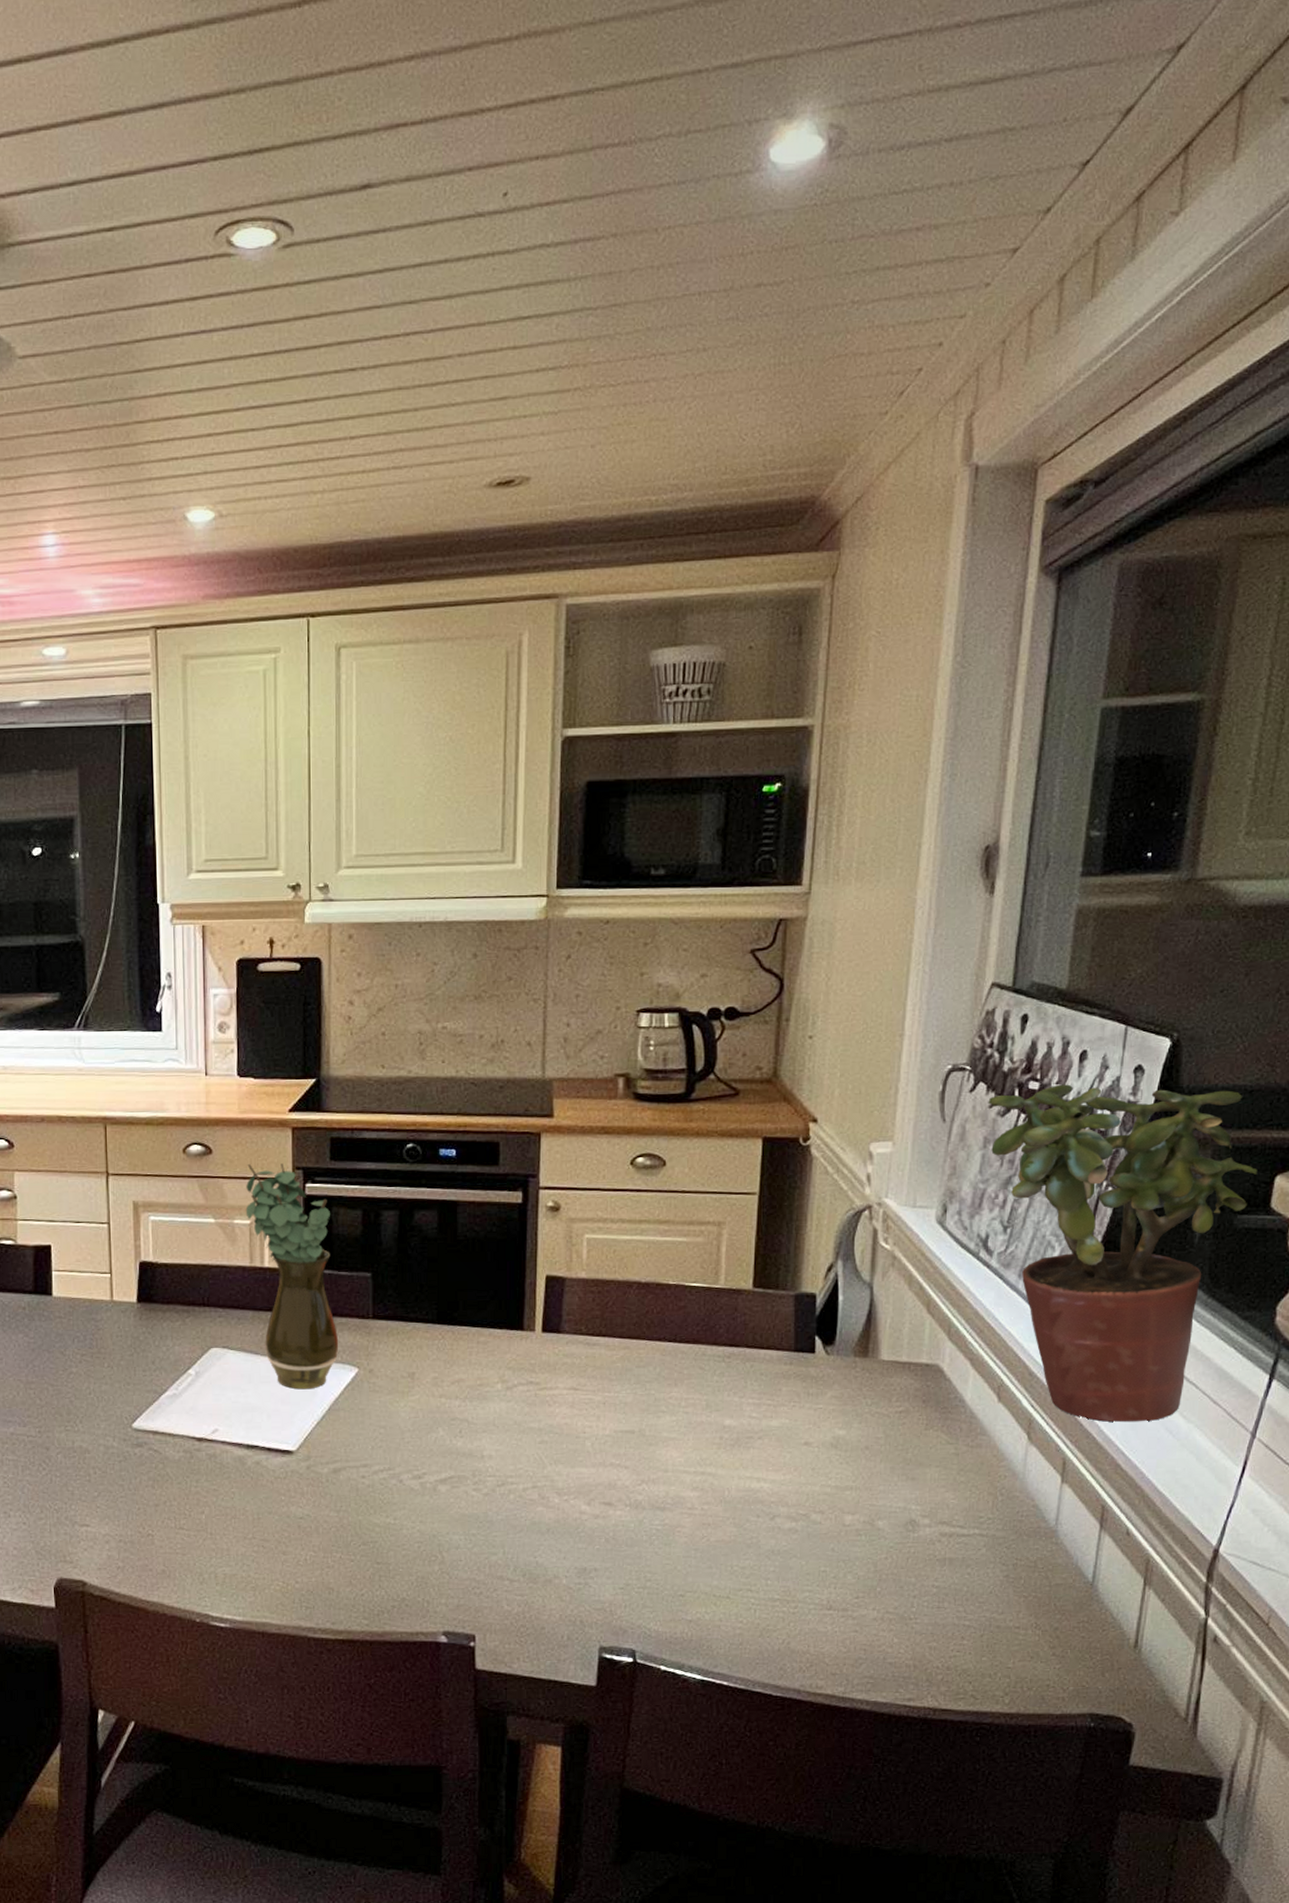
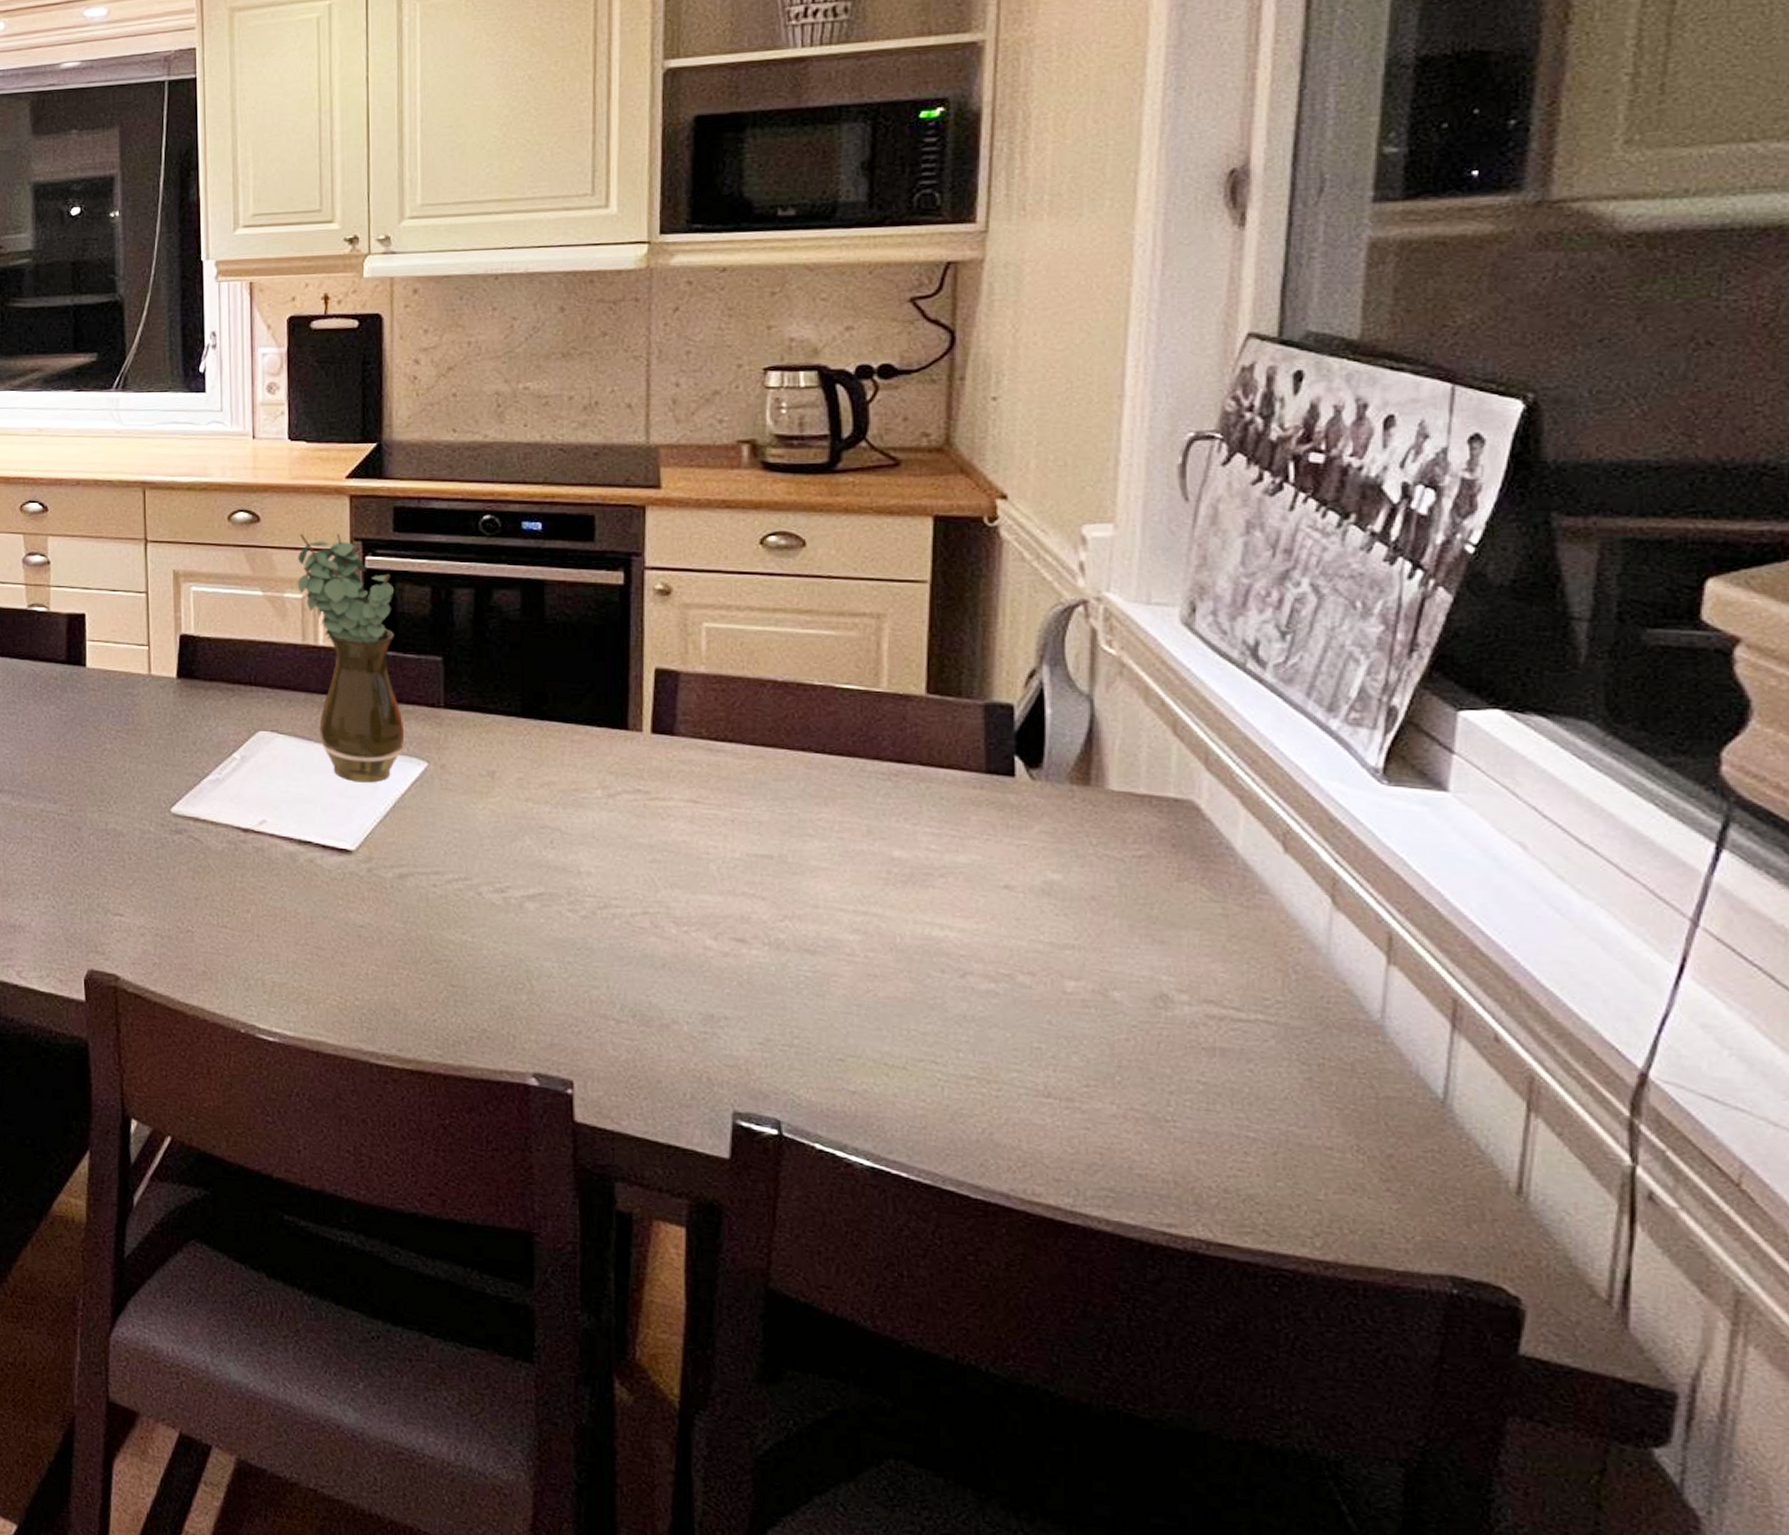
potted plant: present [988,1084,1258,1423] -> none [1249,457,1676,893]

